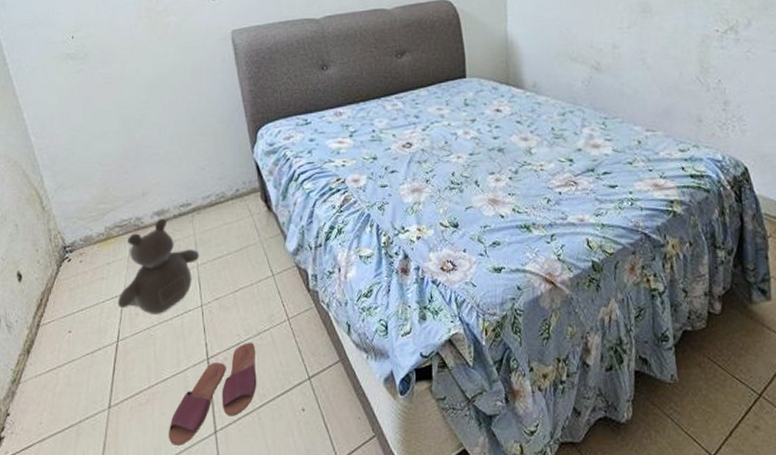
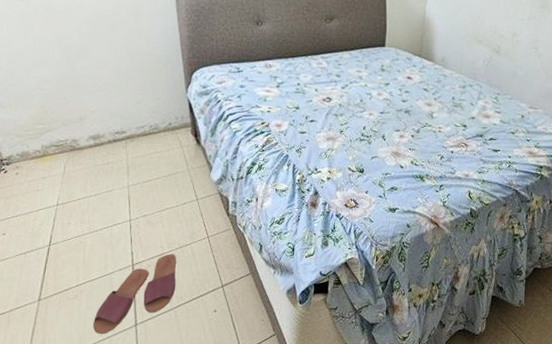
teddy bear: present [117,218,200,314] -> none [50,142,131,225]

